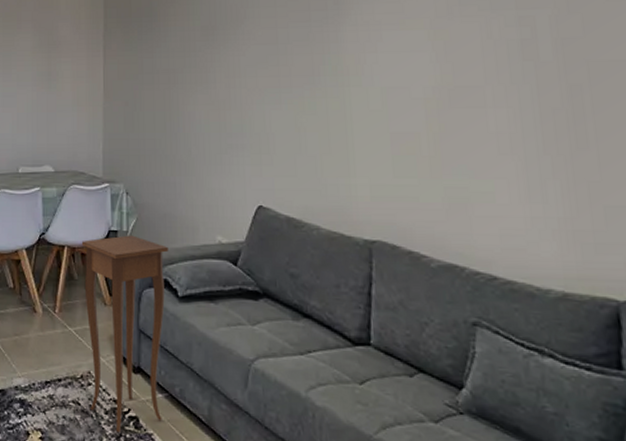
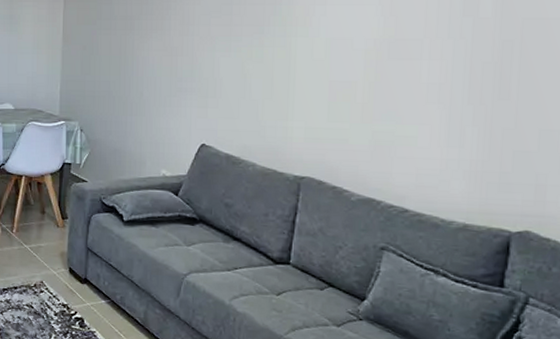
side table: present [81,235,169,432] -> none [38,167,117,330]

